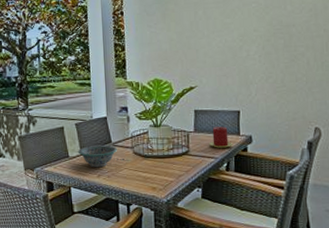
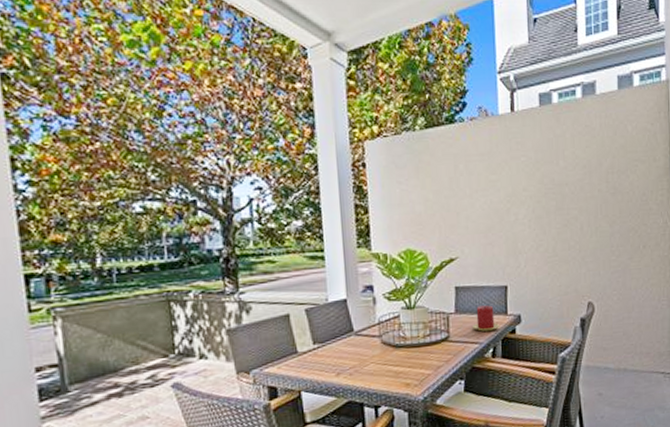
decorative bowl: present [77,144,118,168] -> none [309,334,362,365]

